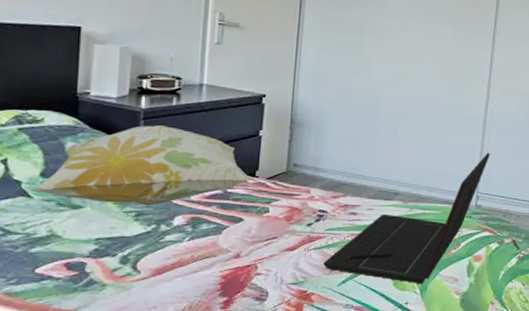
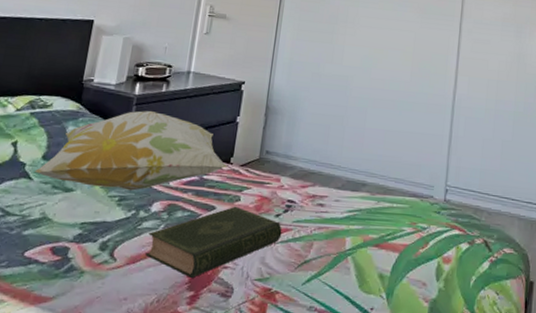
book: none [172,217,315,285] -> present [145,206,282,278]
laptop: present [323,152,490,283] -> none [289,142,459,286]

